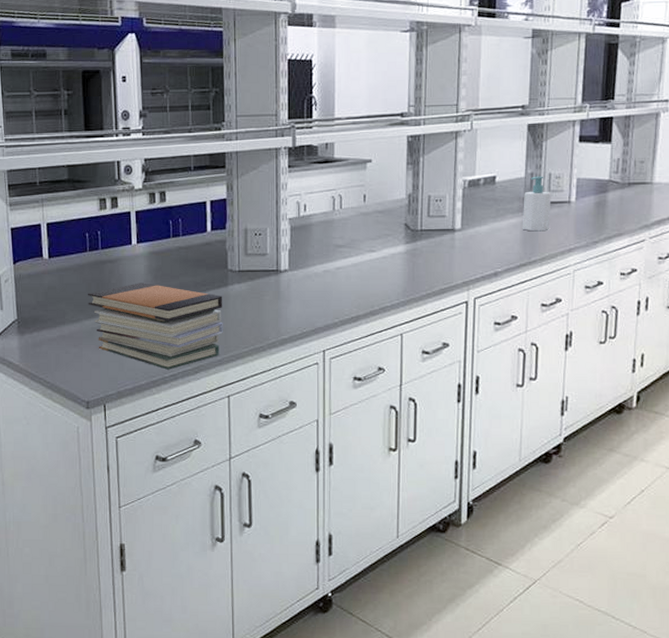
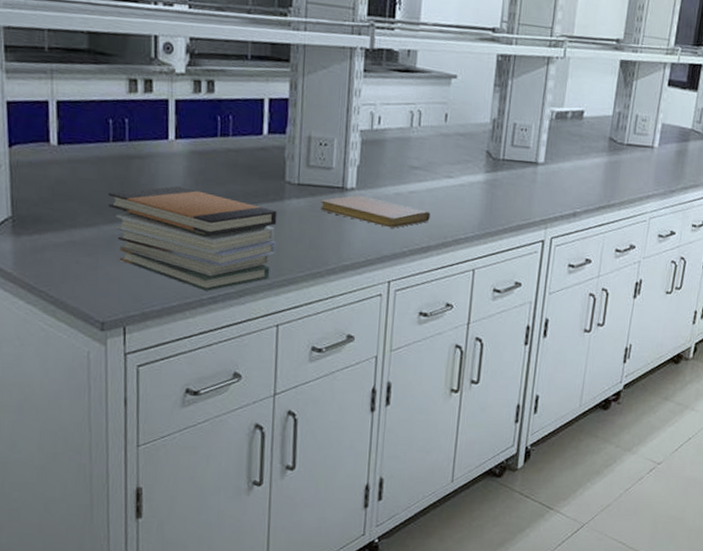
notebook: none [259,276,357,302] -> present [320,195,430,228]
soap bottle: present [522,176,551,232] -> none [604,116,636,175]

